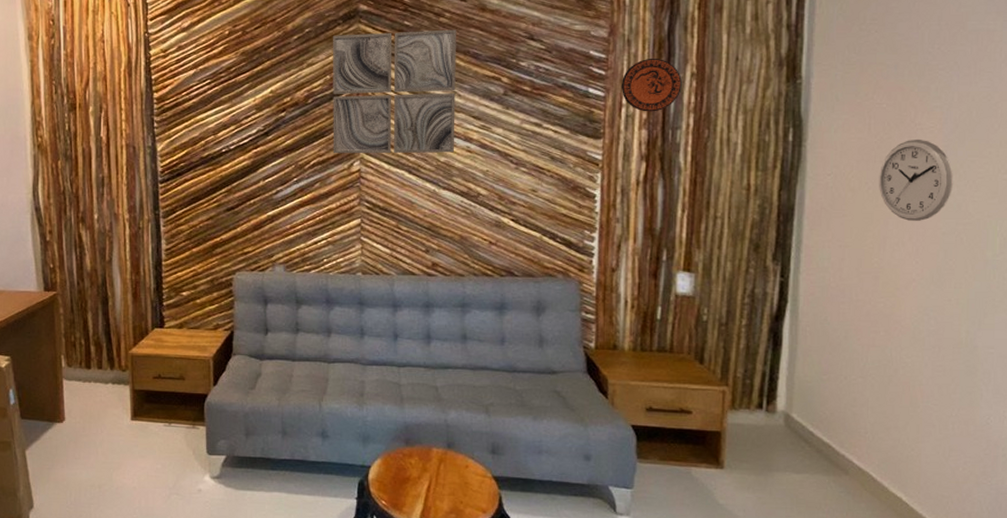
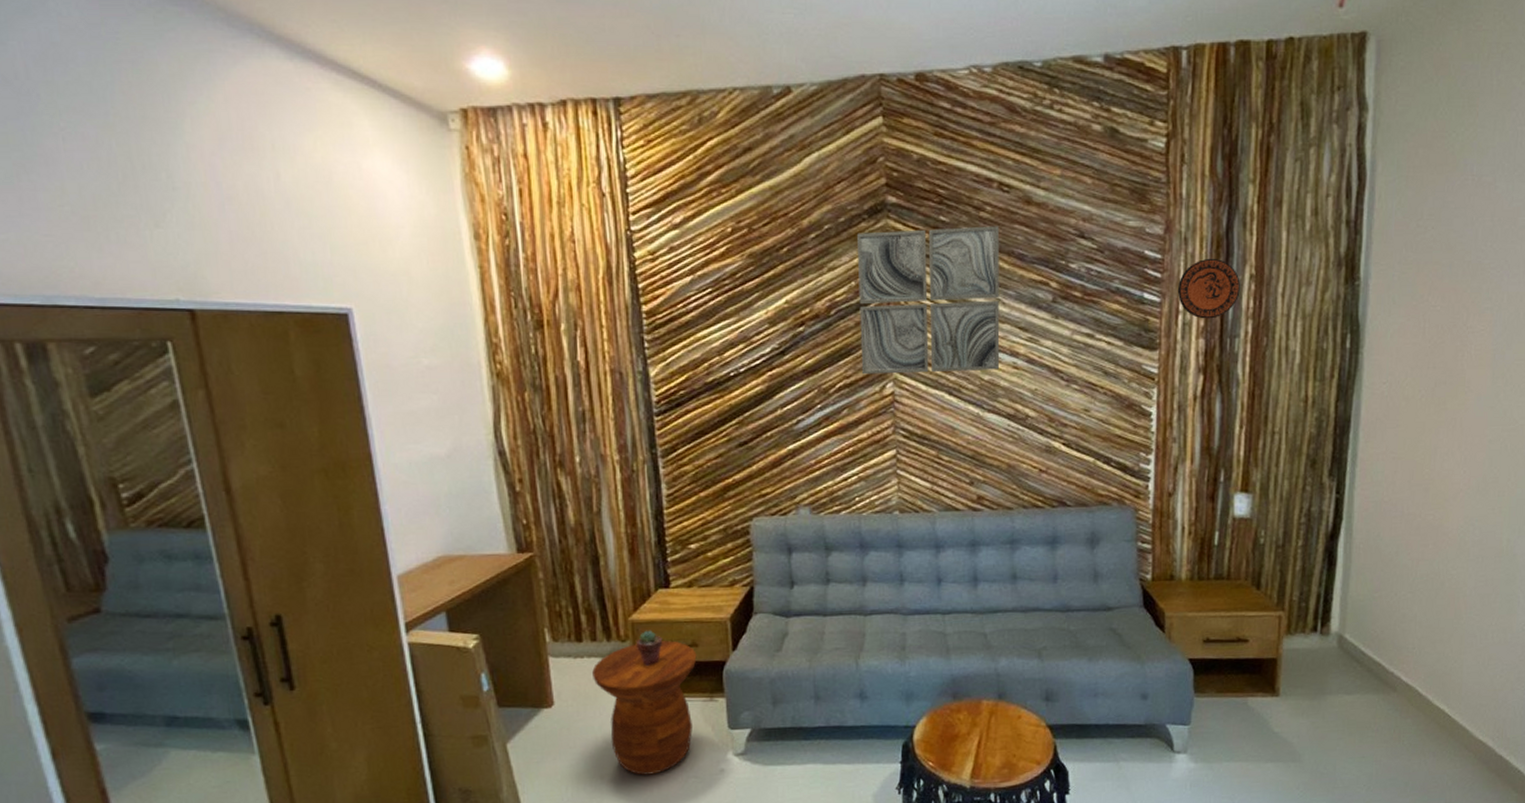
side table: none [97,373,183,488] -> present [592,640,697,775]
potted succulent: none [135,362,156,393] -> present [637,630,663,666]
wall clock: present [879,139,954,221] -> none [1431,342,1501,429]

